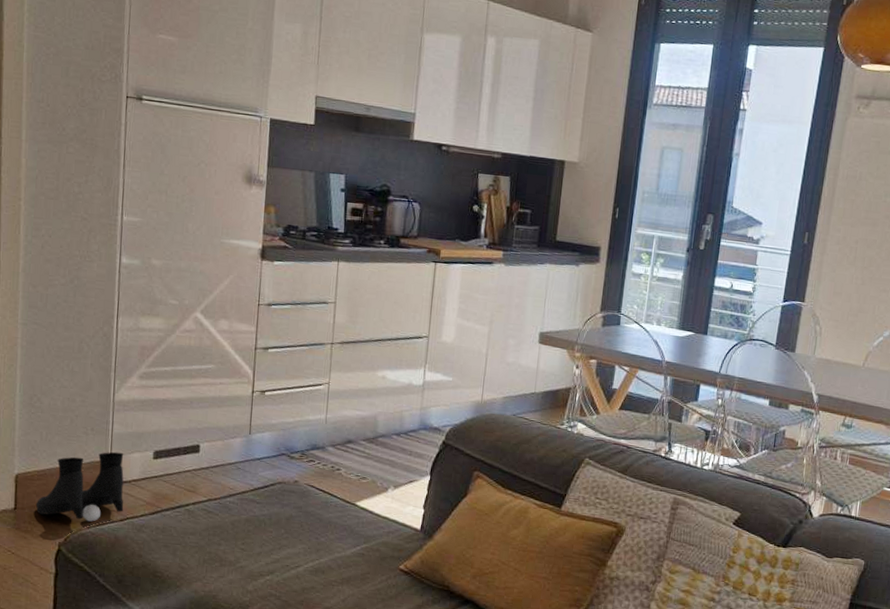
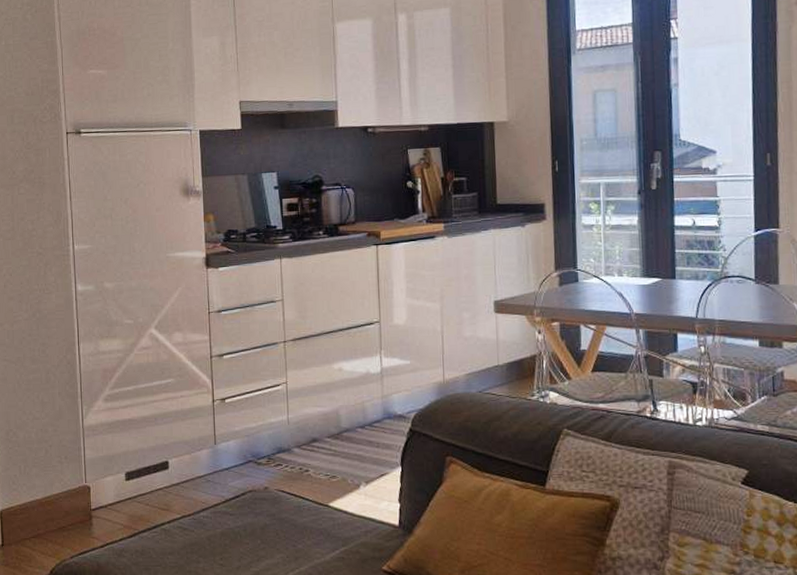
boots: present [35,451,124,522] -> none [21,477,103,551]

